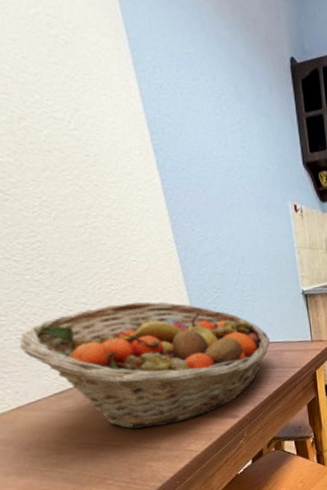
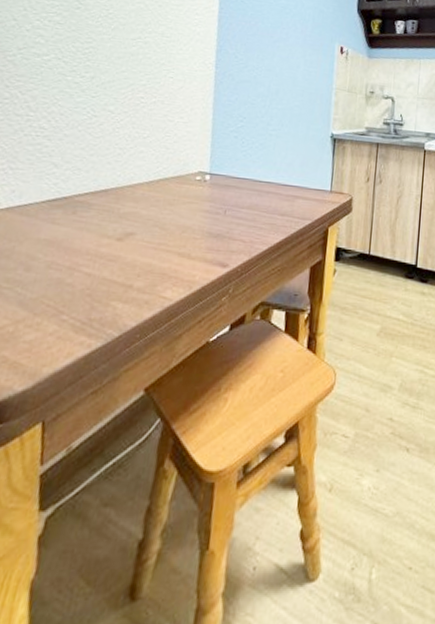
fruit basket: present [19,301,270,429] -> none [35,117,285,260]

